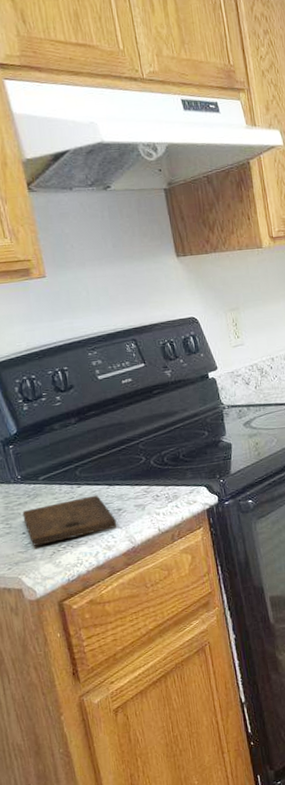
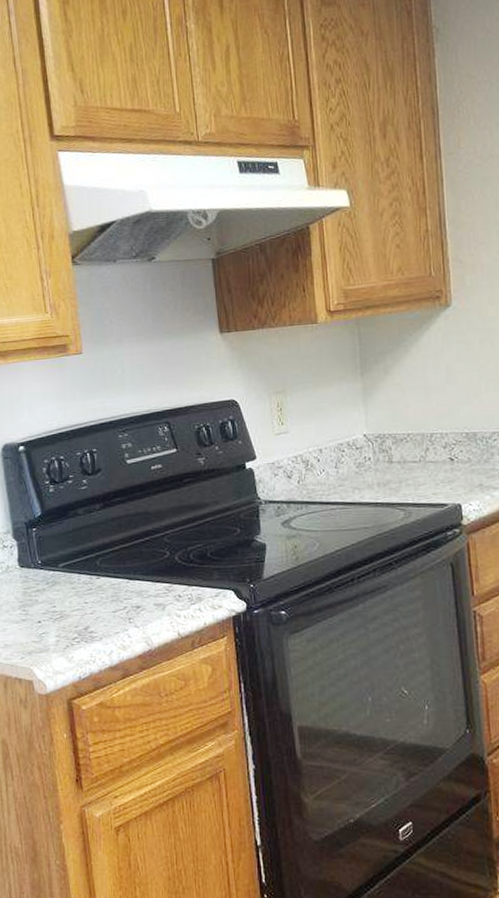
cutting board: present [22,495,117,546] -> none [40,589,134,637]

